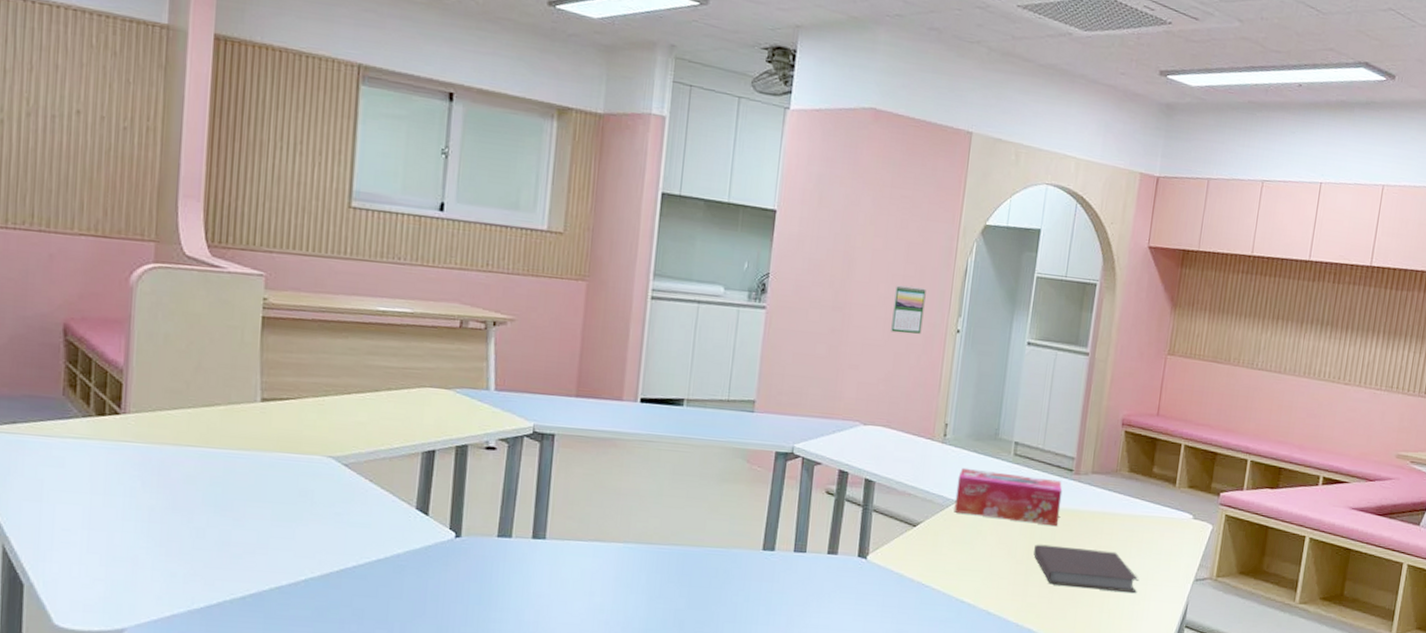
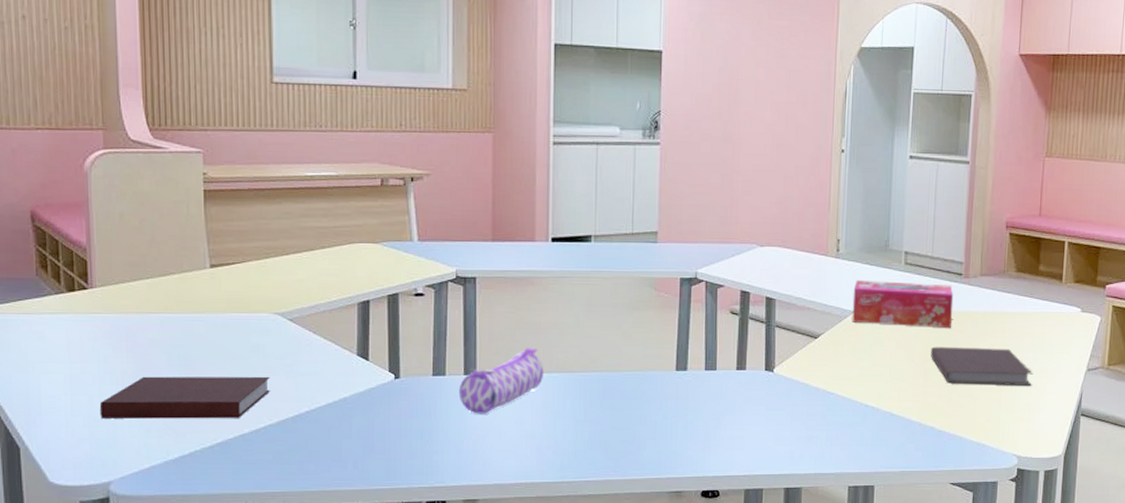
notebook: none [119,515,316,568] -> present [99,376,270,419]
pencil case: none [524,514,620,583] -> present [458,348,544,414]
calendar: present [891,285,926,334] -> none [779,111,809,157]

